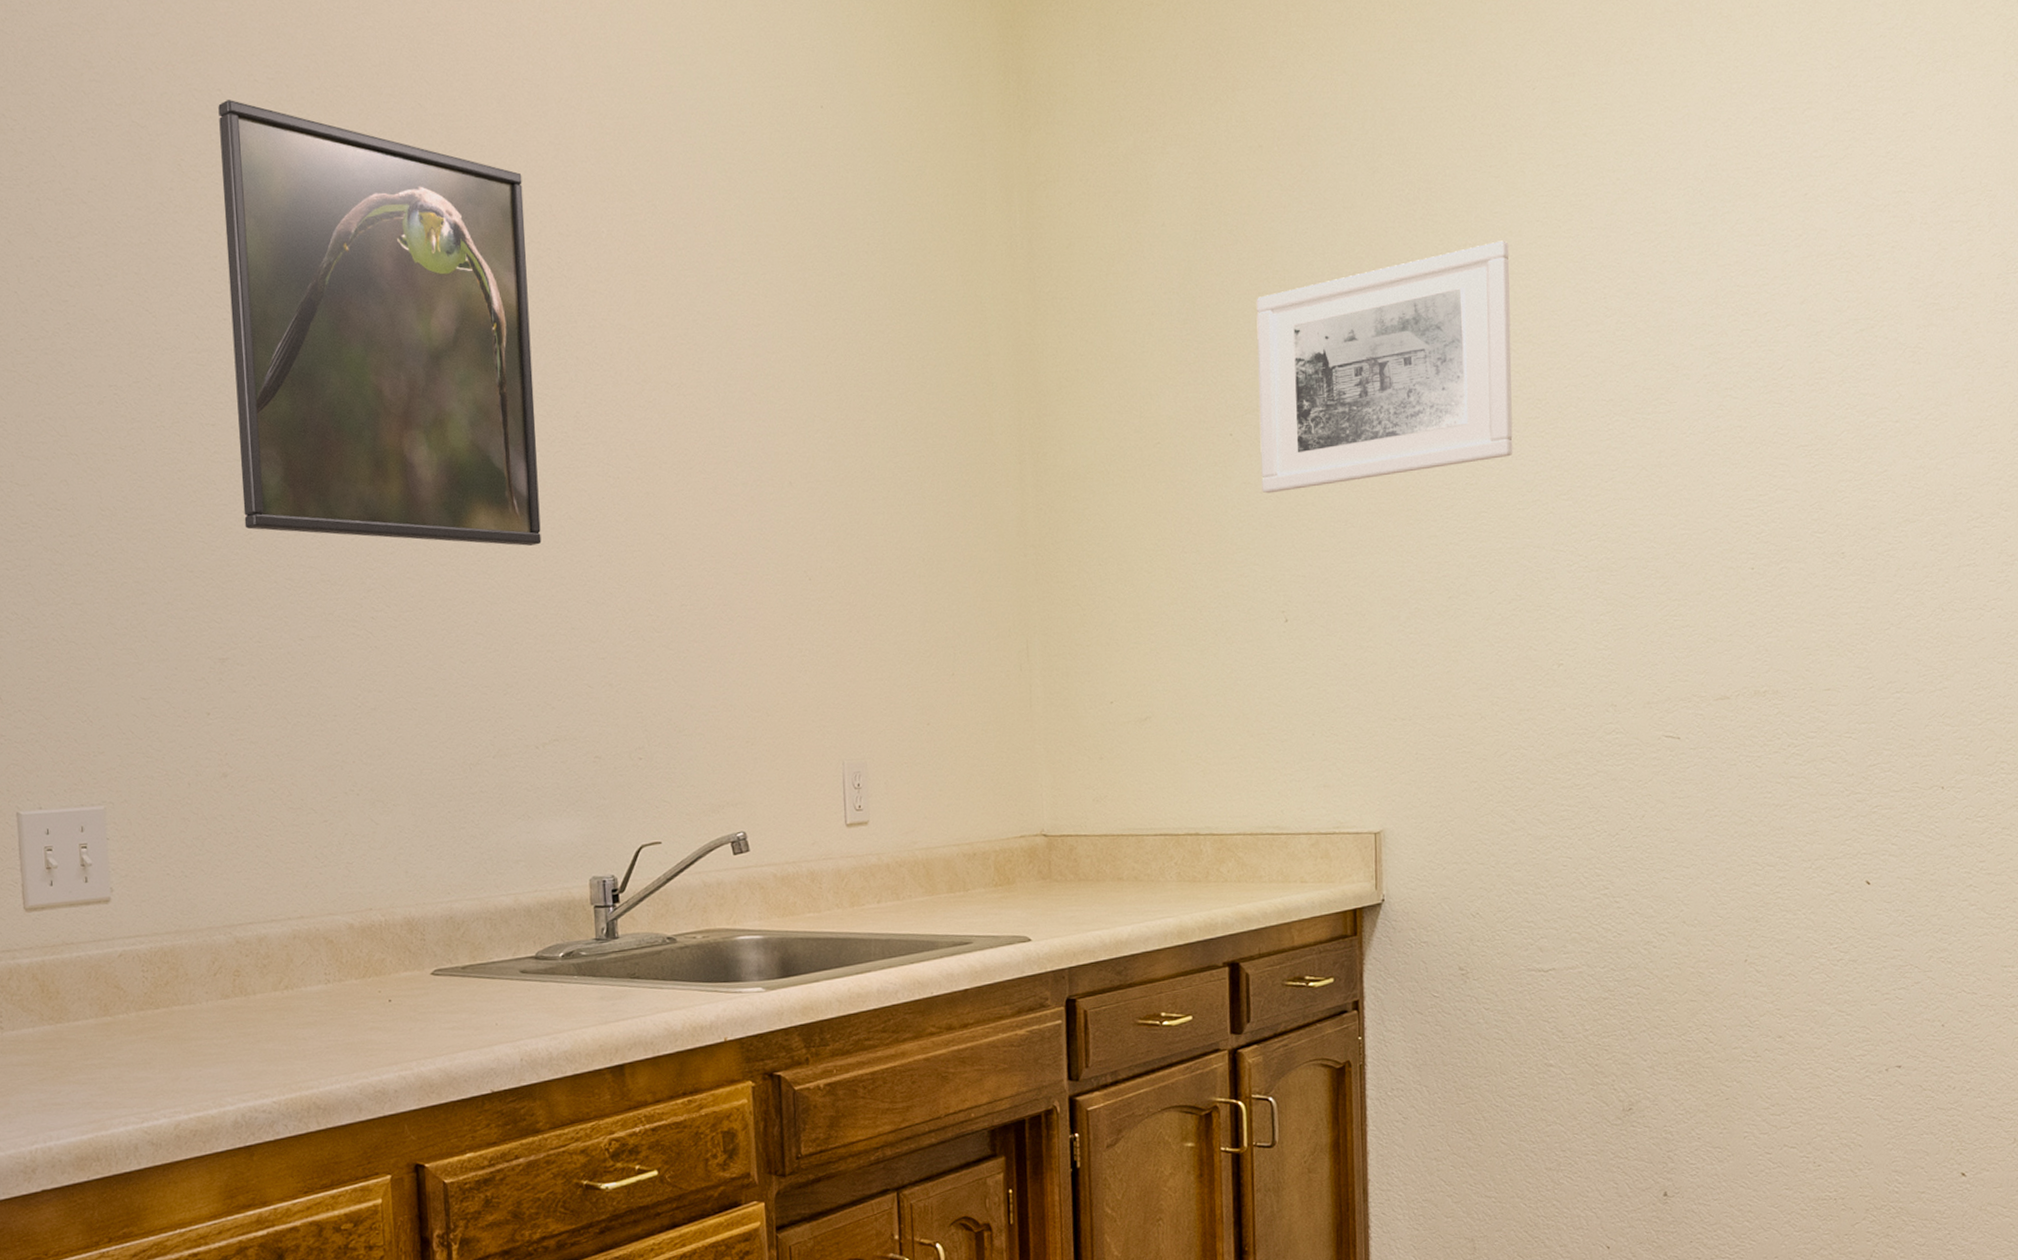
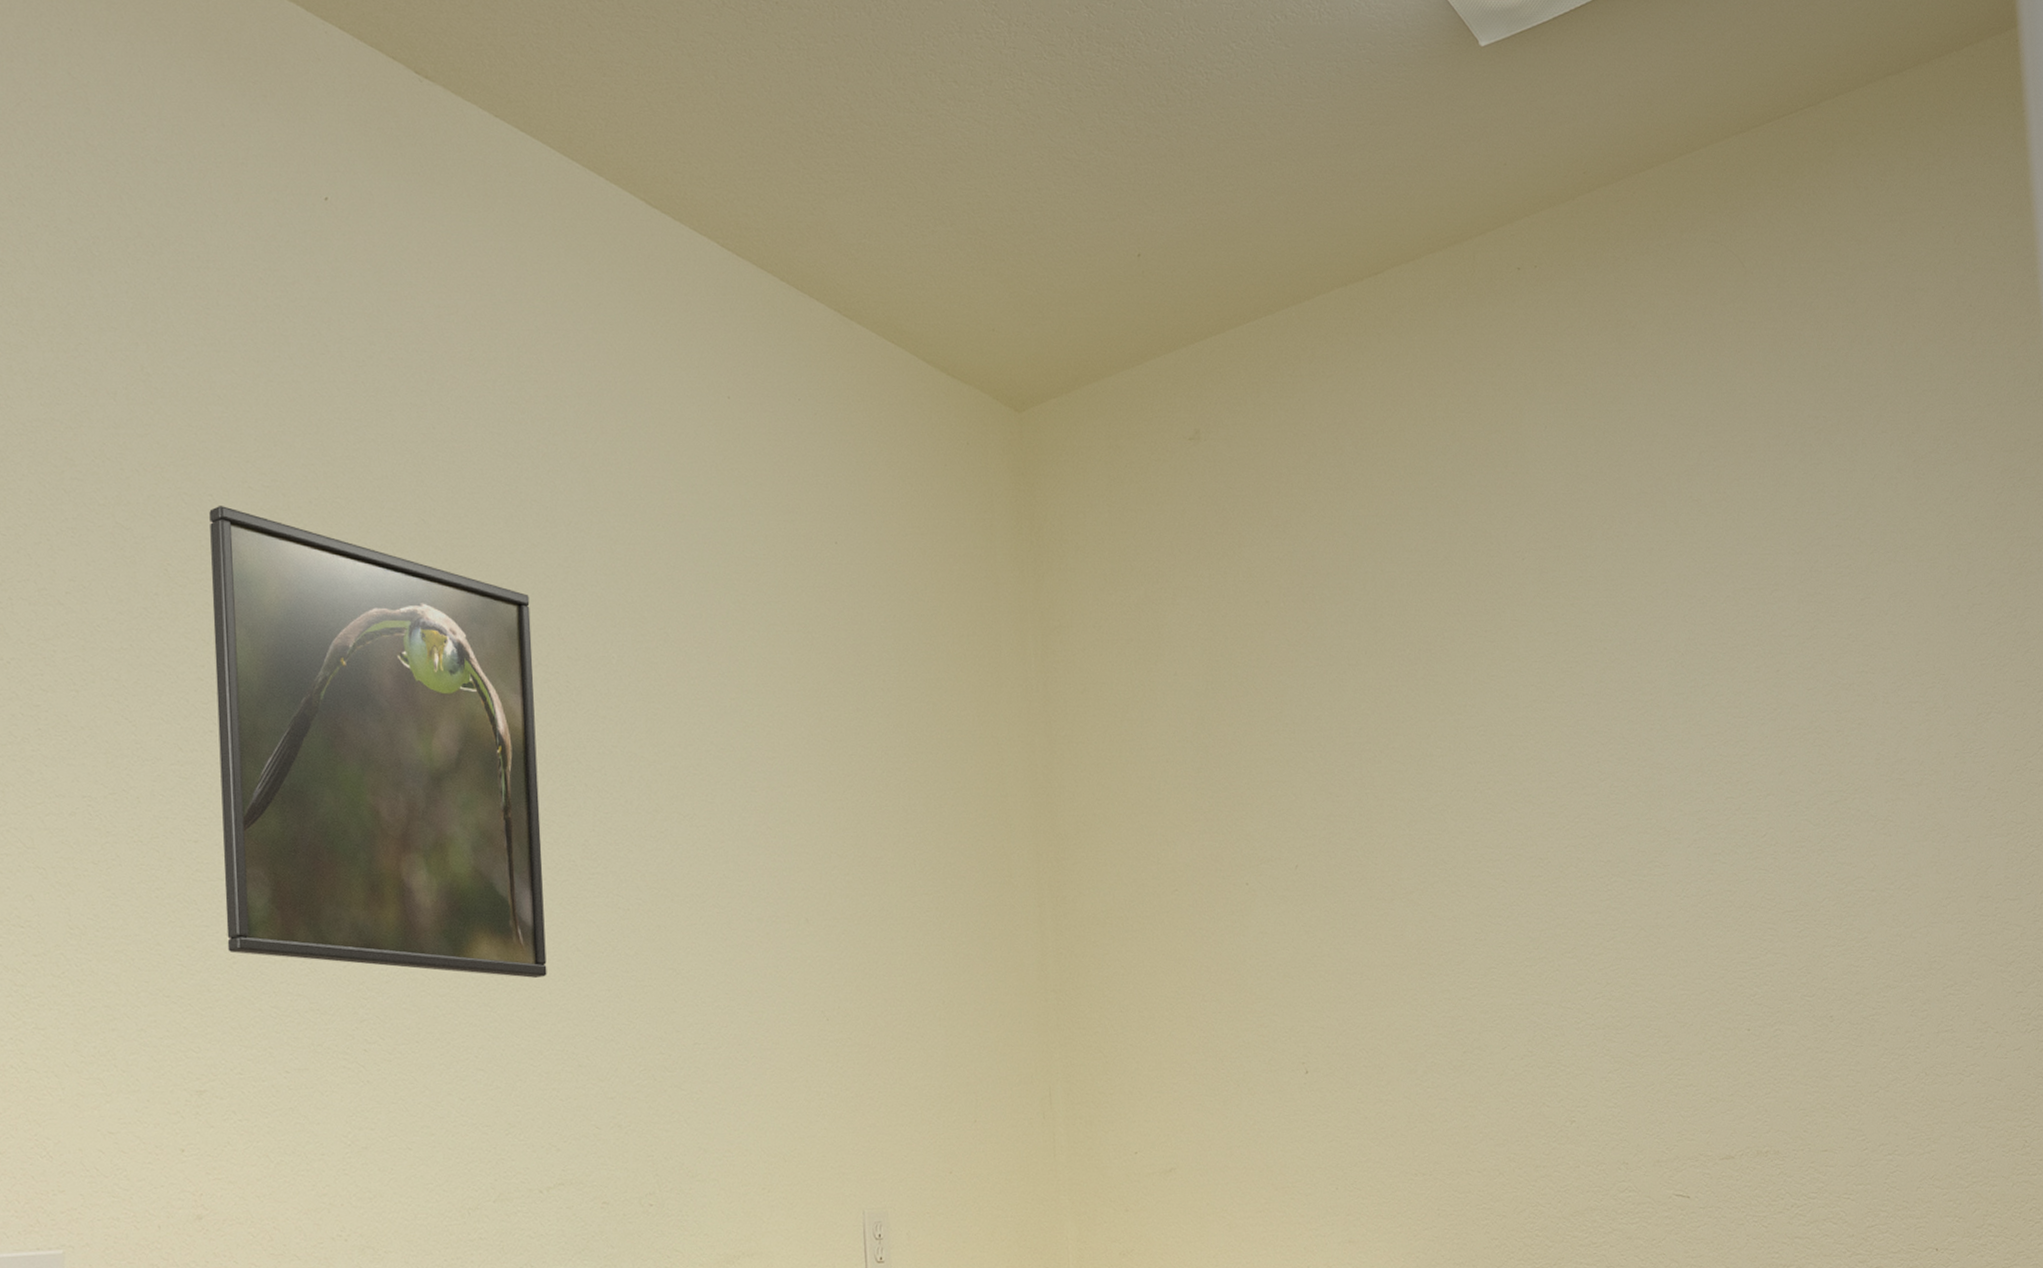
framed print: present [1256,240,1513,494] -> none [1267,703,1519,944]

